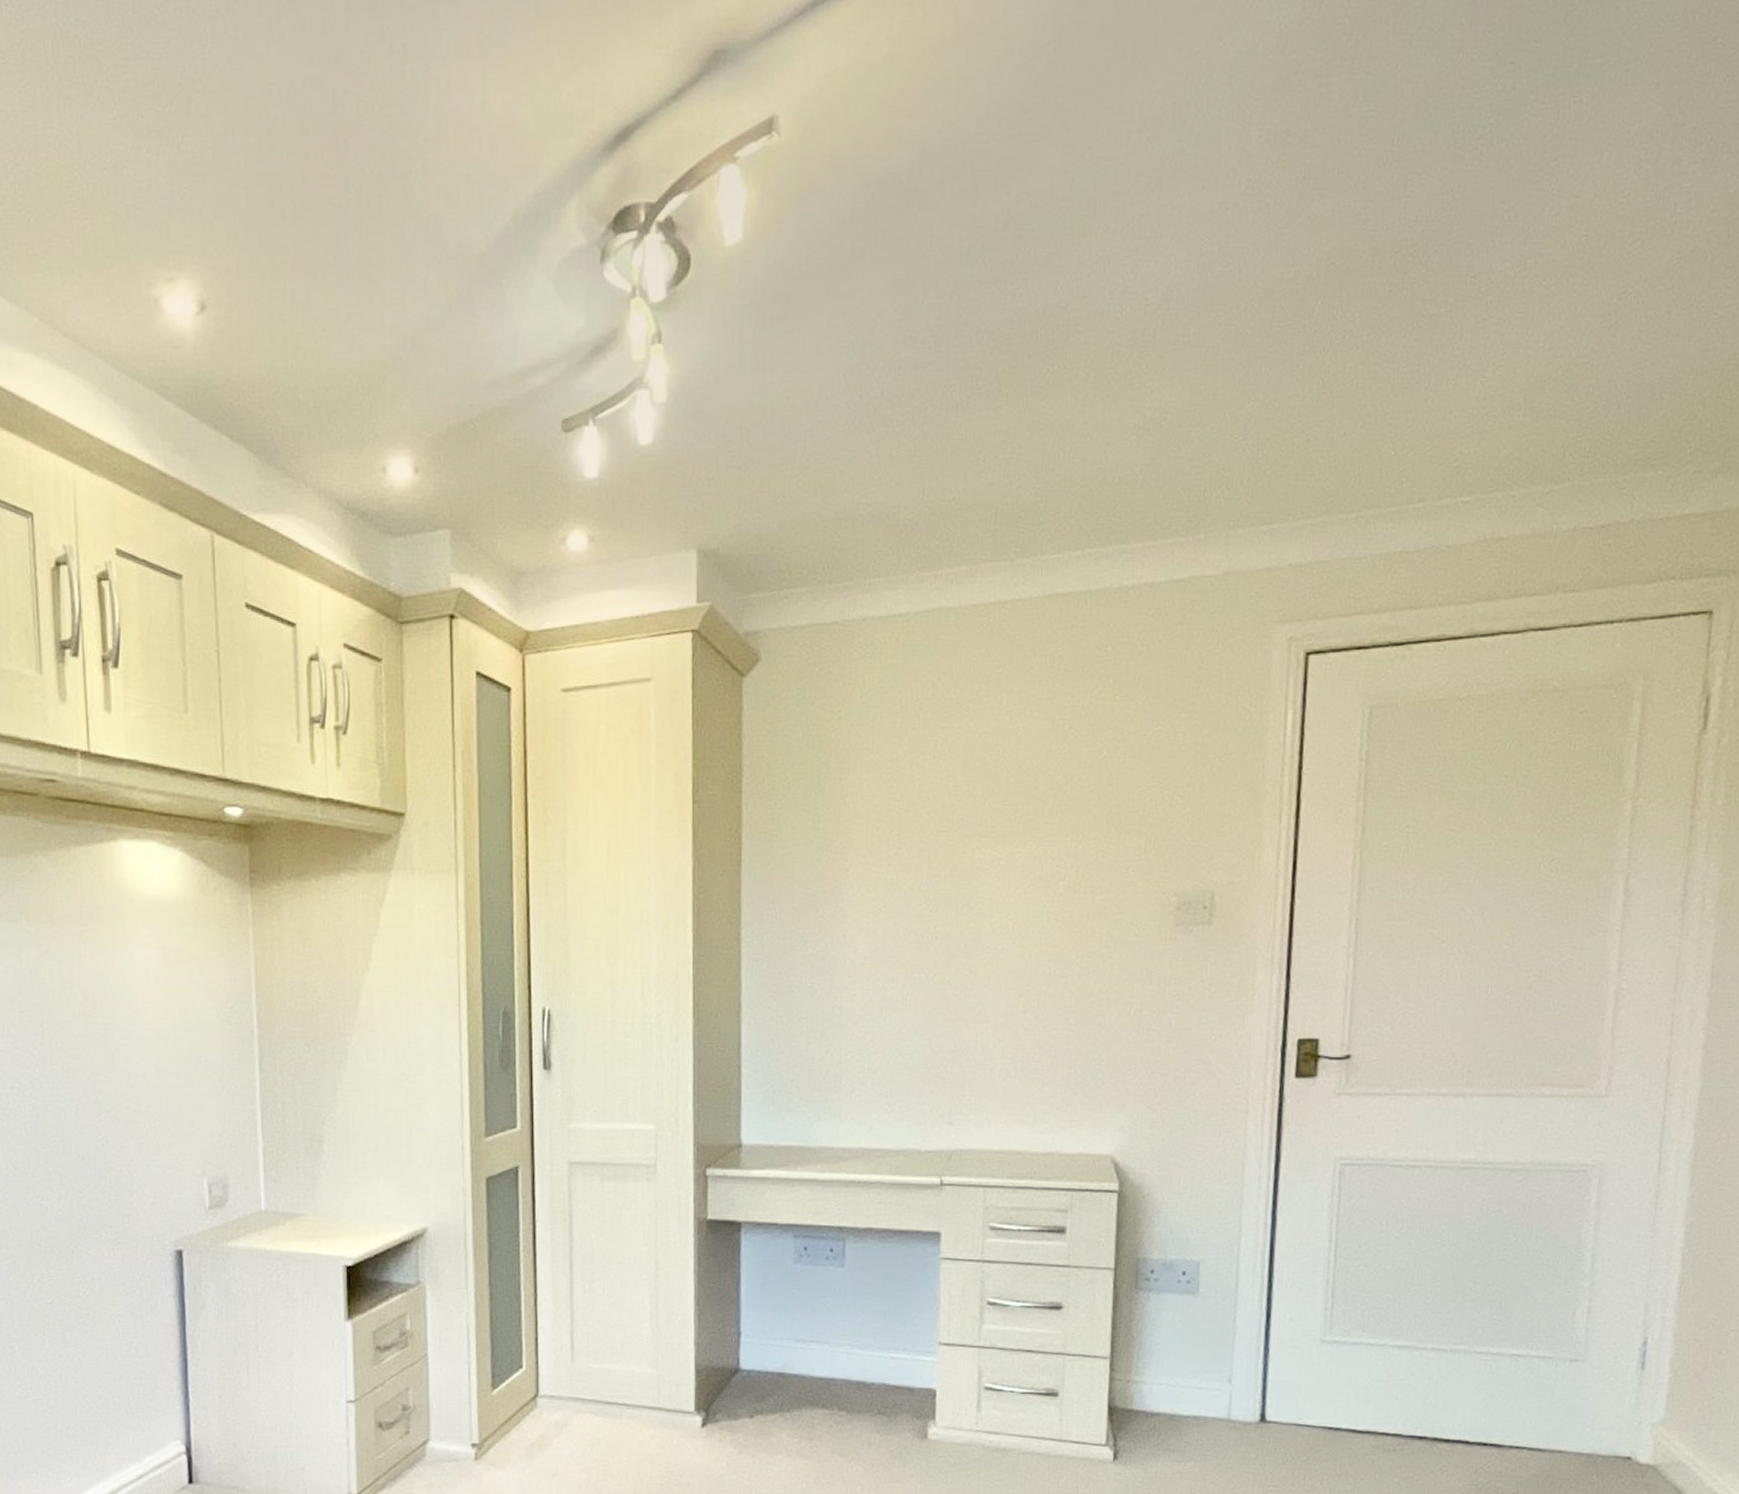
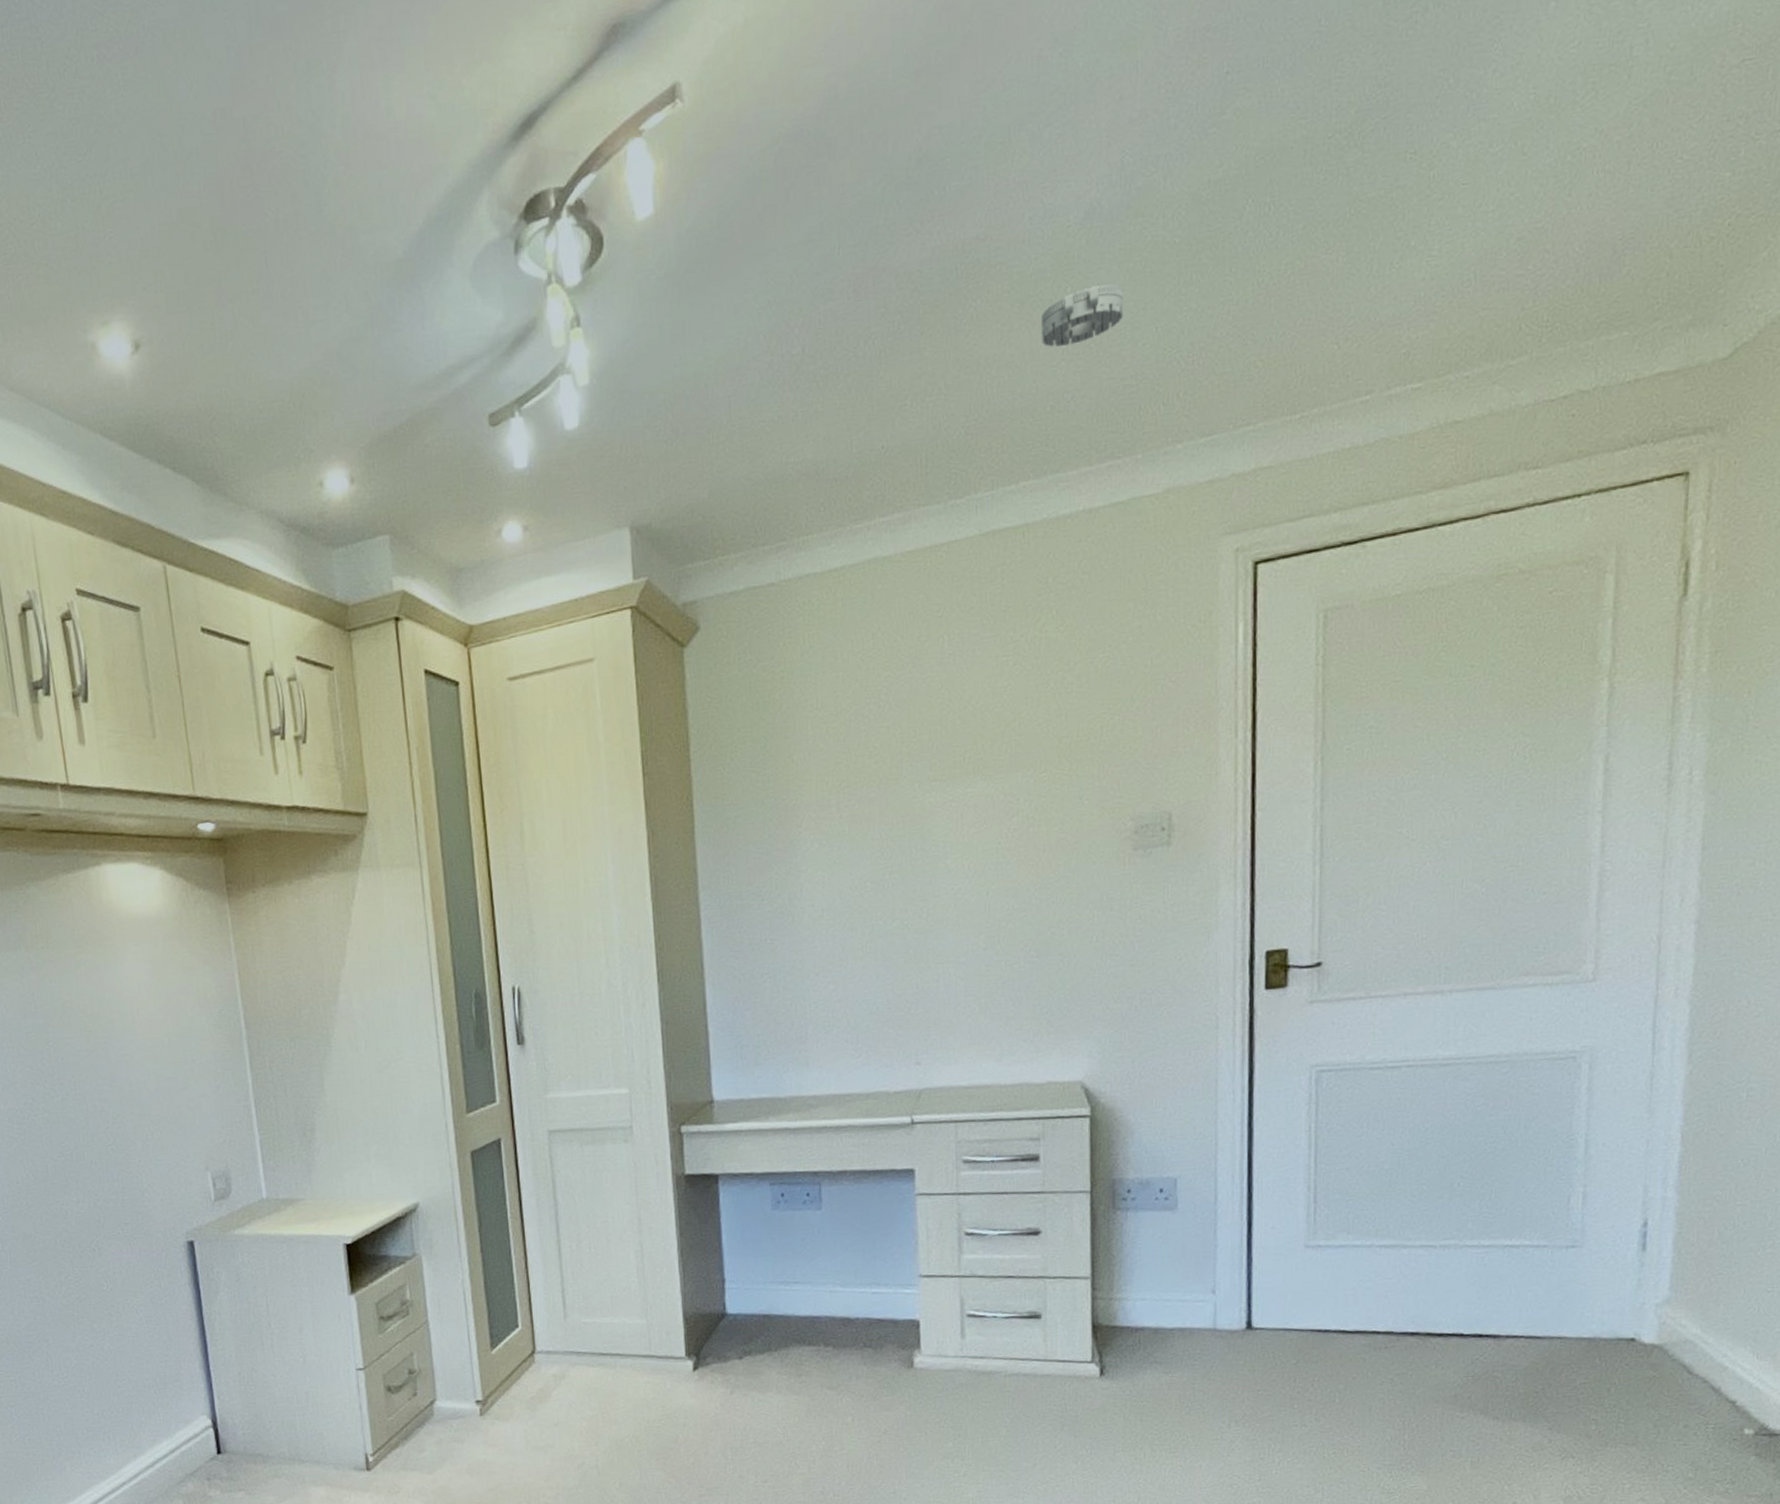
smoke detector: none [1114,365,1196,421] -> present [1040,284,1124,348]

